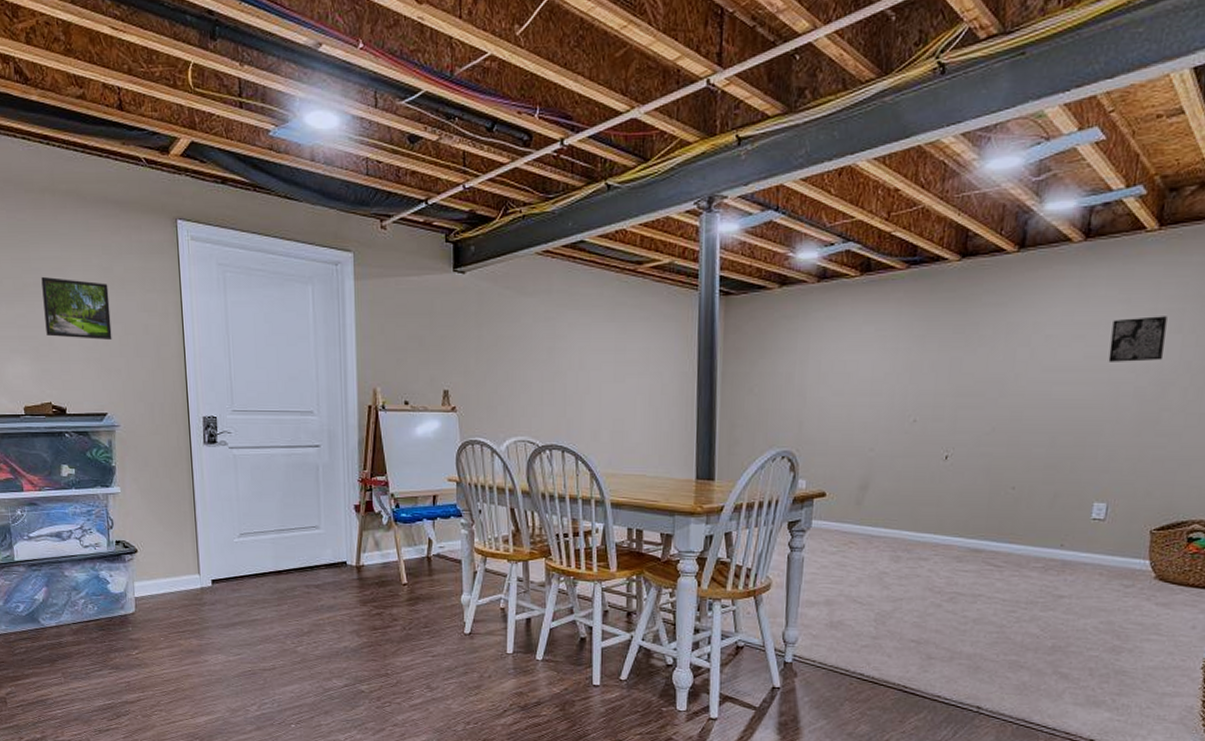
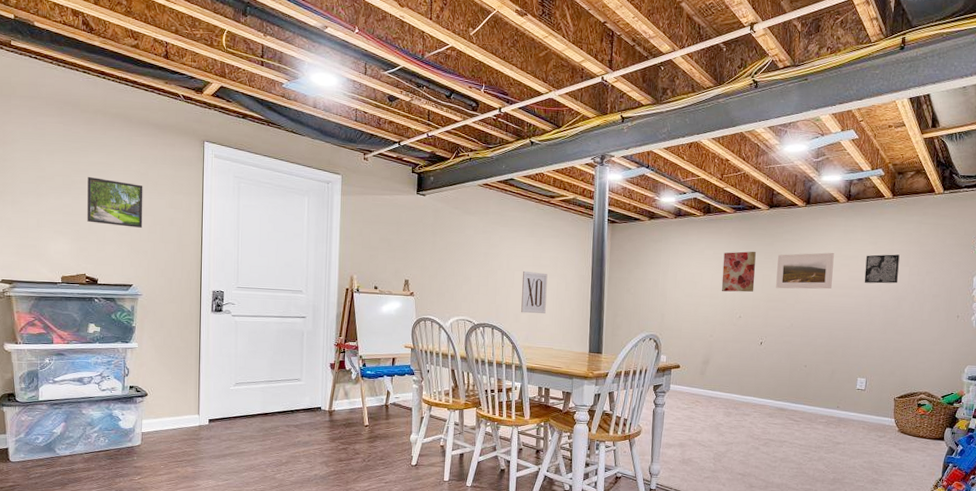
wall art: none [600,370,636,429] -> present [521,270,548,314]
wall art: none [886,323,940,385] -> present [721,251,756,292]
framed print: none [969,320,1062,377] -> present [776,252,834,289]

